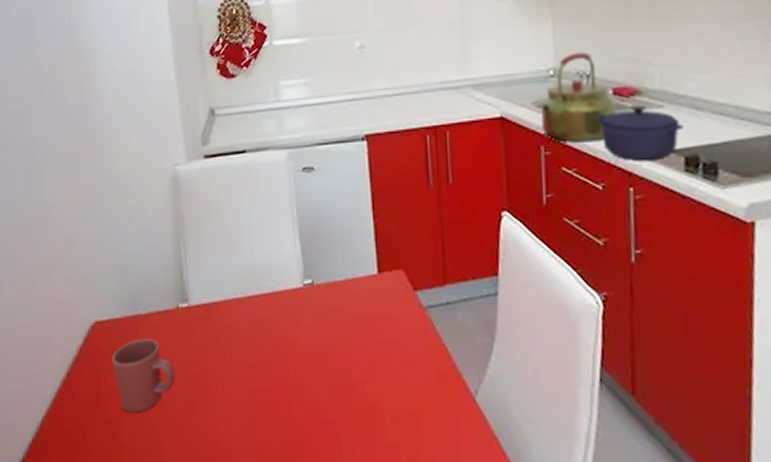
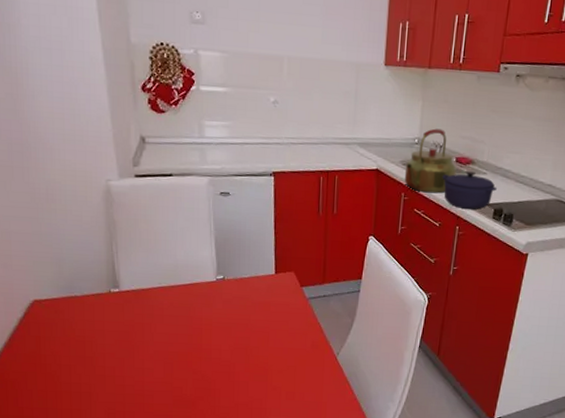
mug: present [111,338,175,413] -> none [50,314,108,368]

